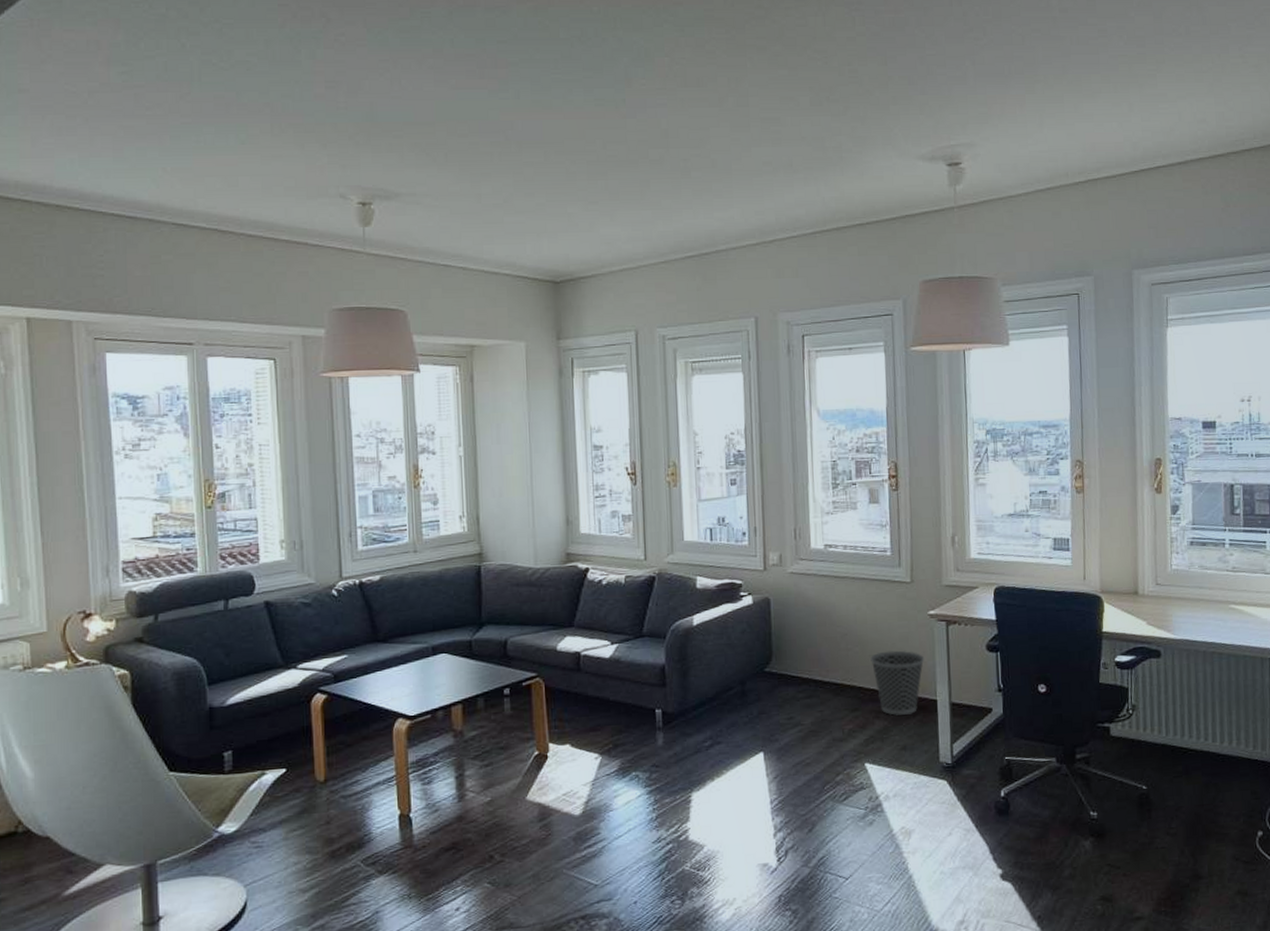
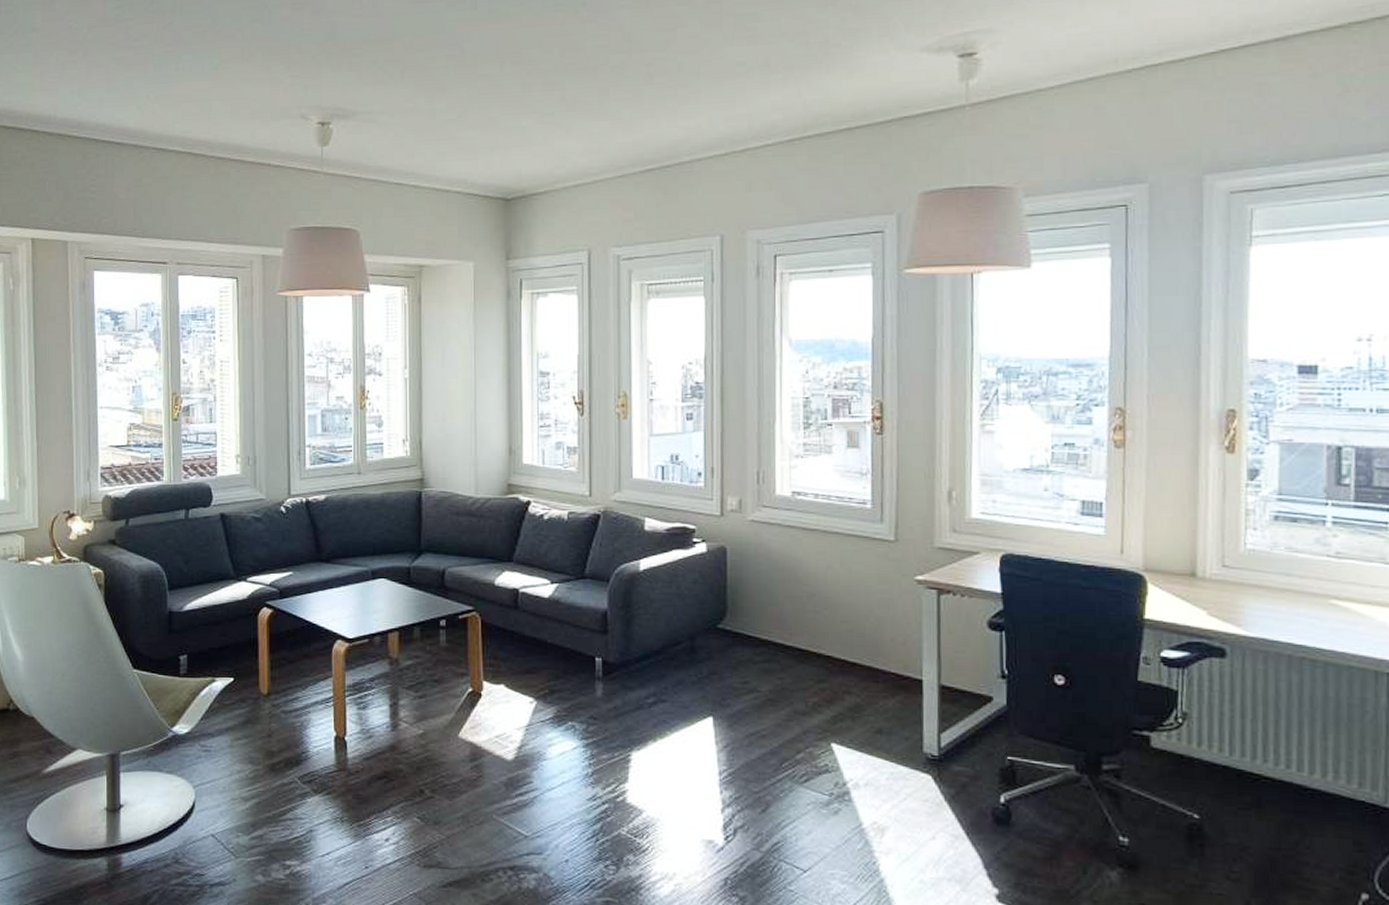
wastebasket: present [870,650,925,715] -> none [842,618,909,693]

